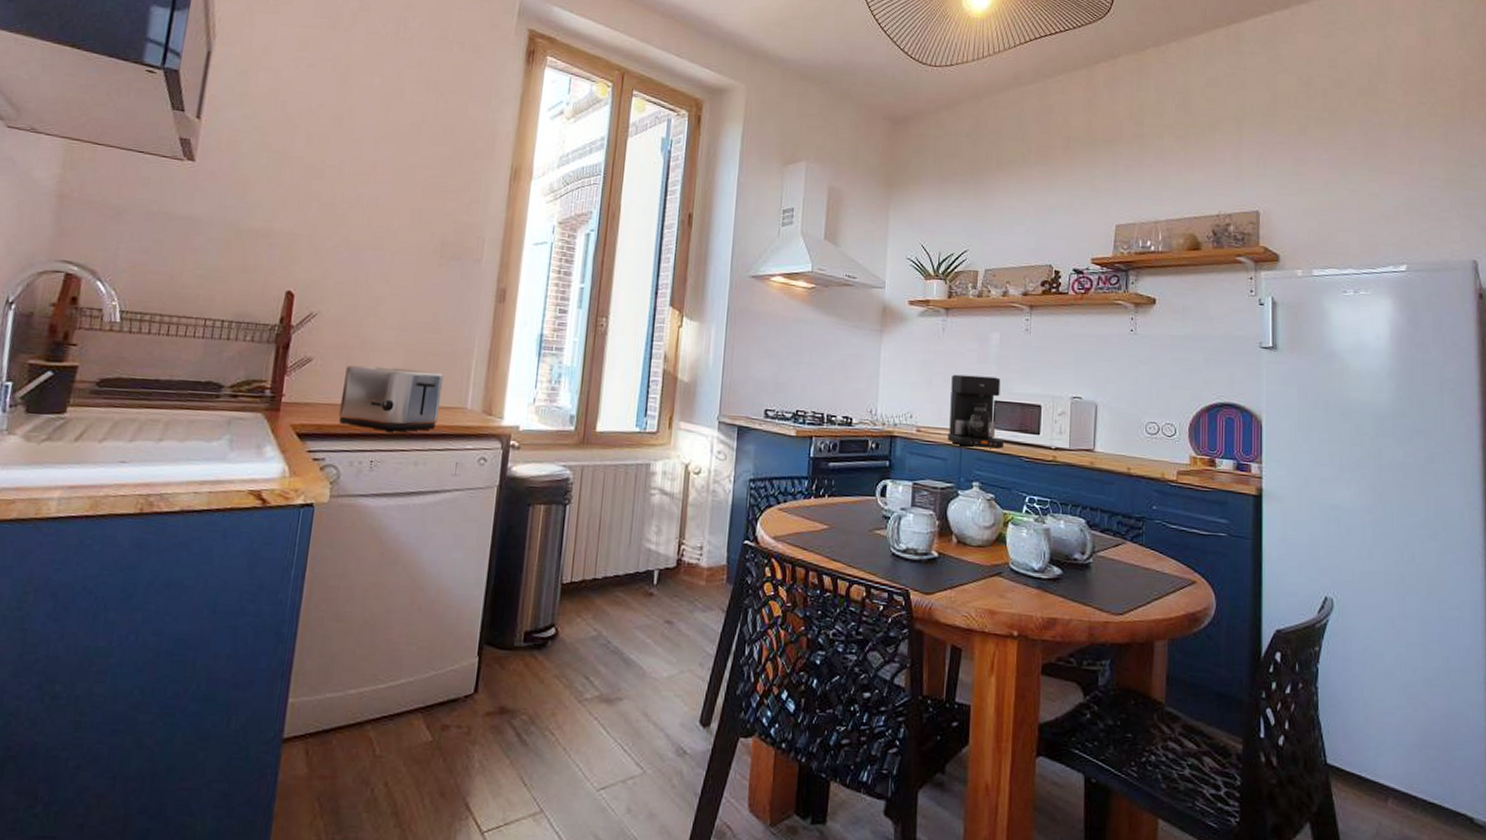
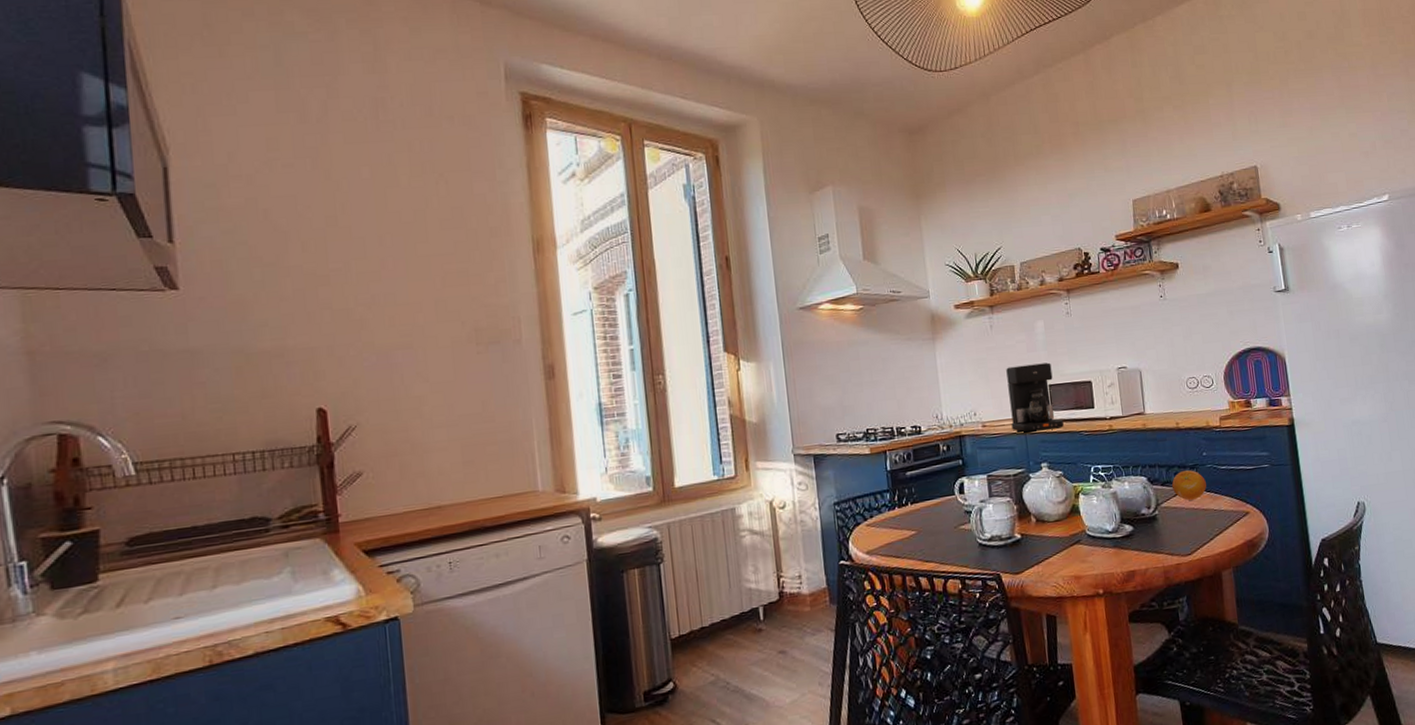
toaster: present [339,365,444,432] -> none [401,461,511,533]
fruit: none [1112,521,1151,555] -> present [1171,470,1207,501]

